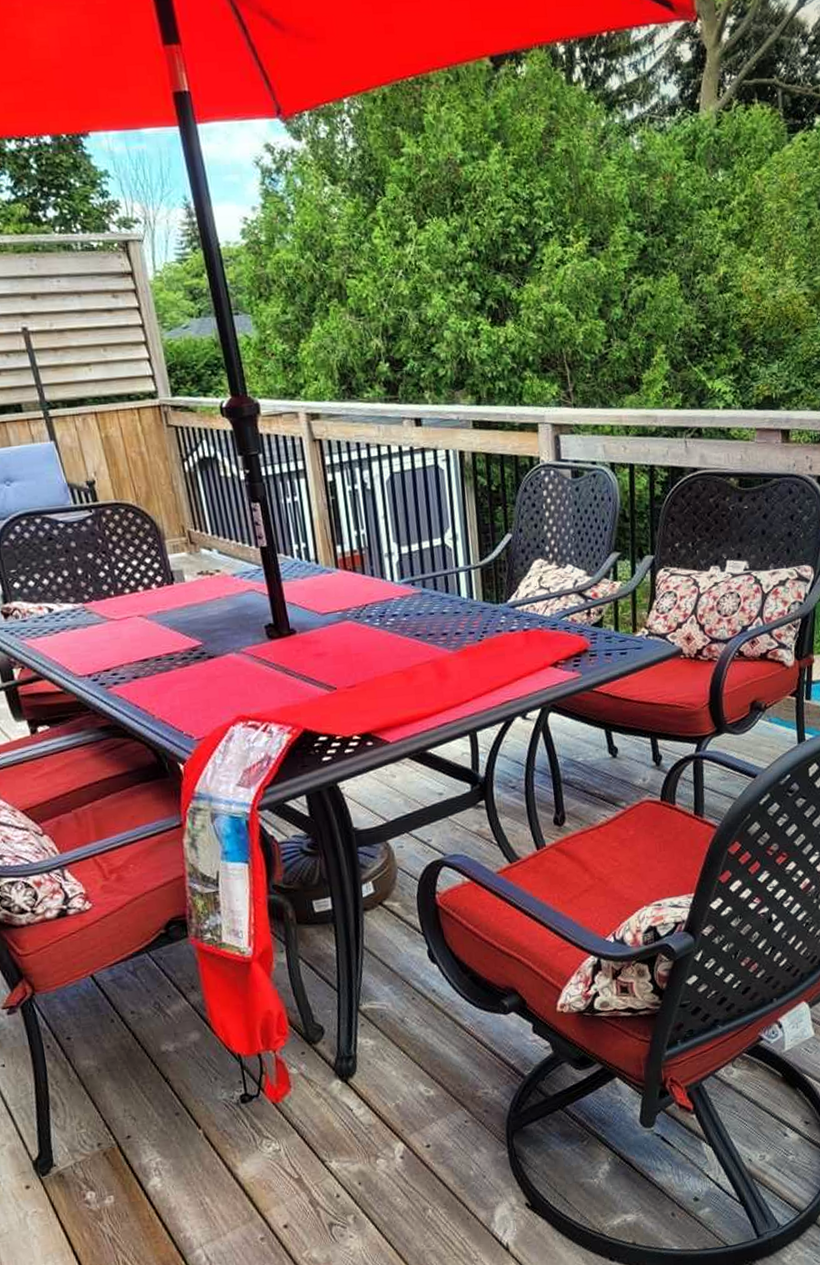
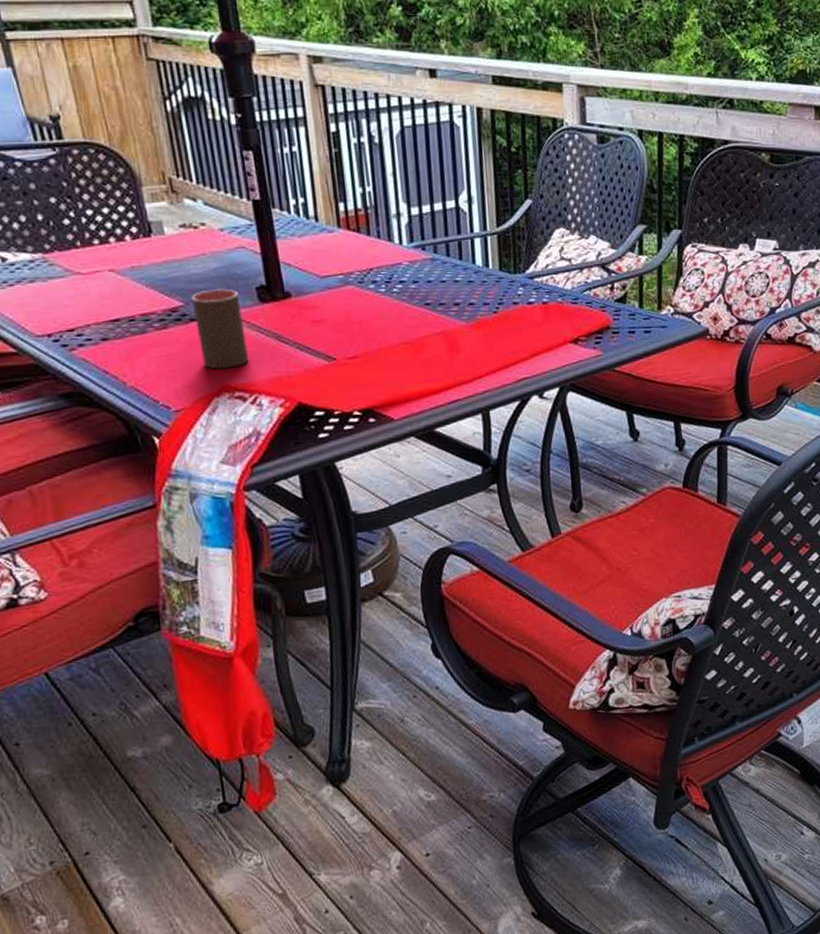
cup: none [209,628,260,701] -> present [191,288,249,369]

